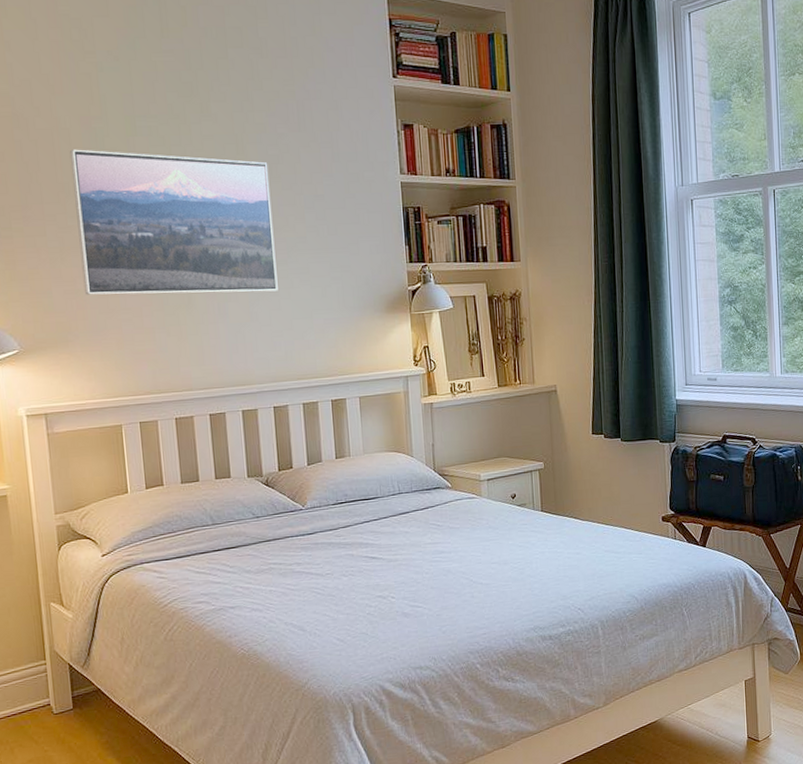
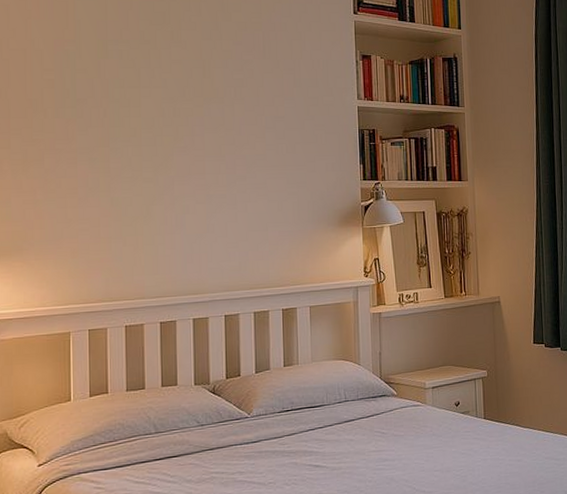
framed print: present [69,149,278,295] -> none [40,69,236,206]

